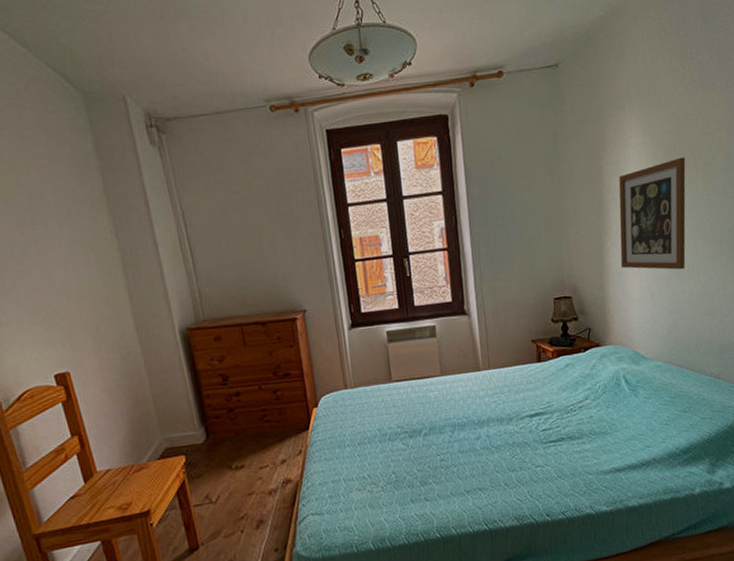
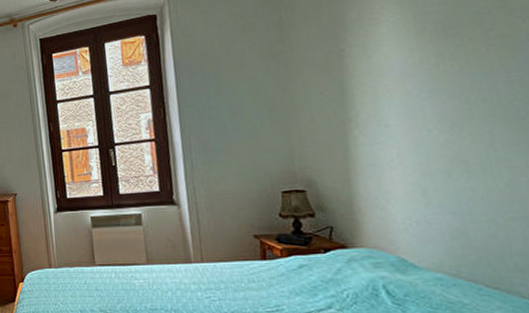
wall art: present [619,157,686,270] -> none [367,30,476,163]

